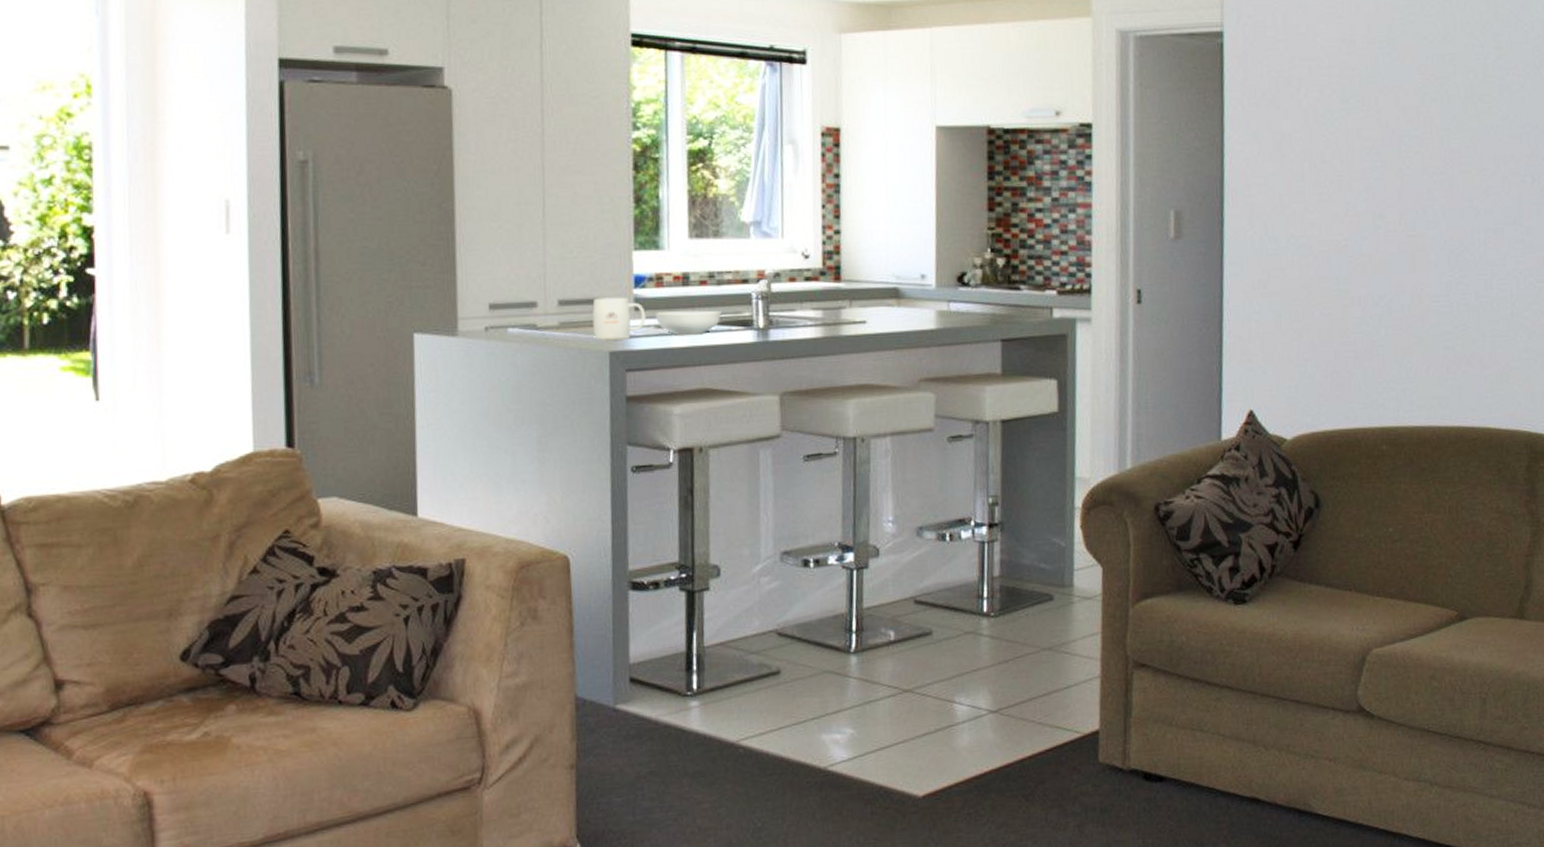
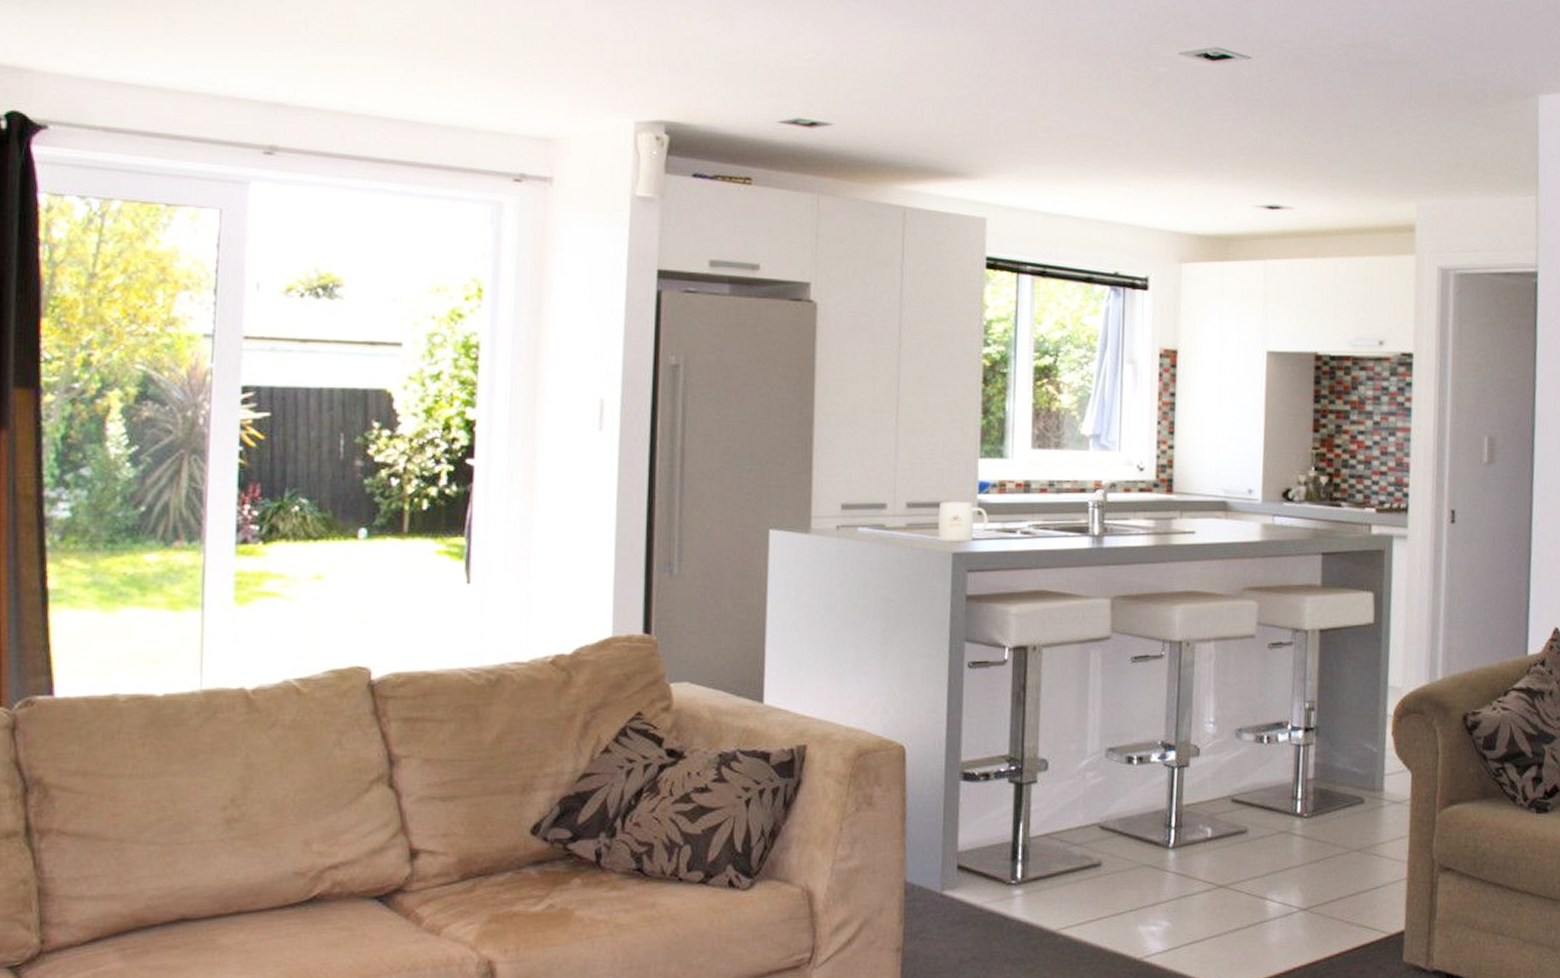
bowl: present [654,310,722,337] -> none [996,516,1059,541]

